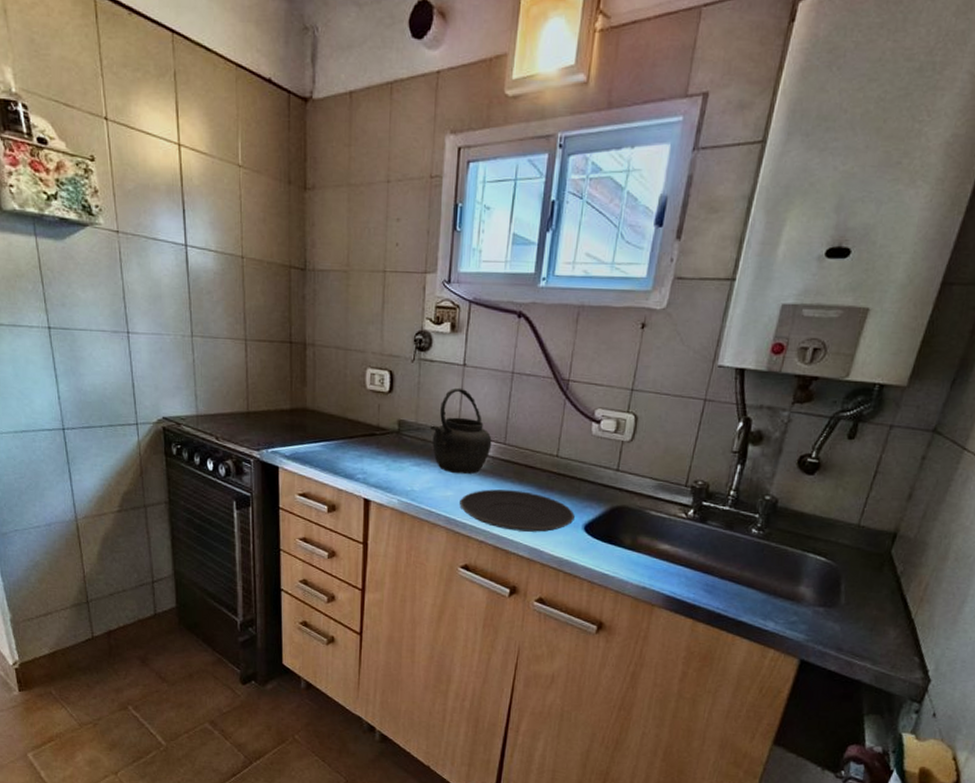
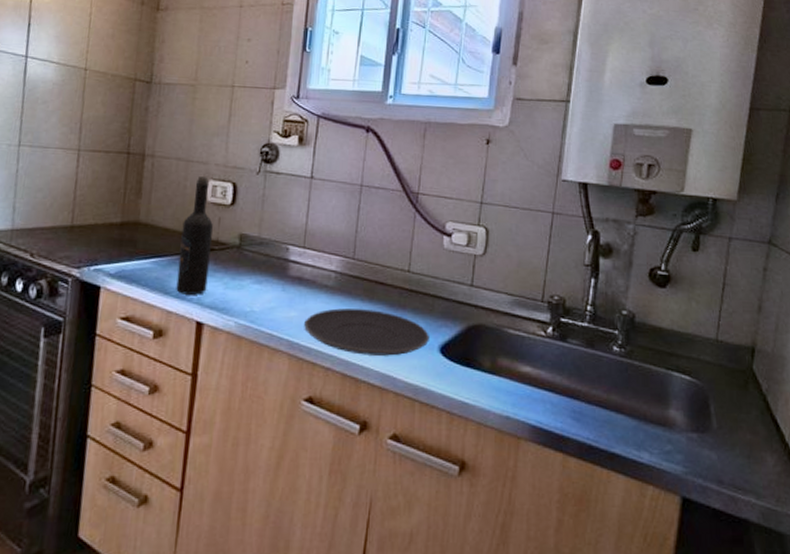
wine bottle: none [344,365,373,475] -> present [176,176,213,295]
kettle: present [429,387,492,474] -> none [273,200,340,292]

